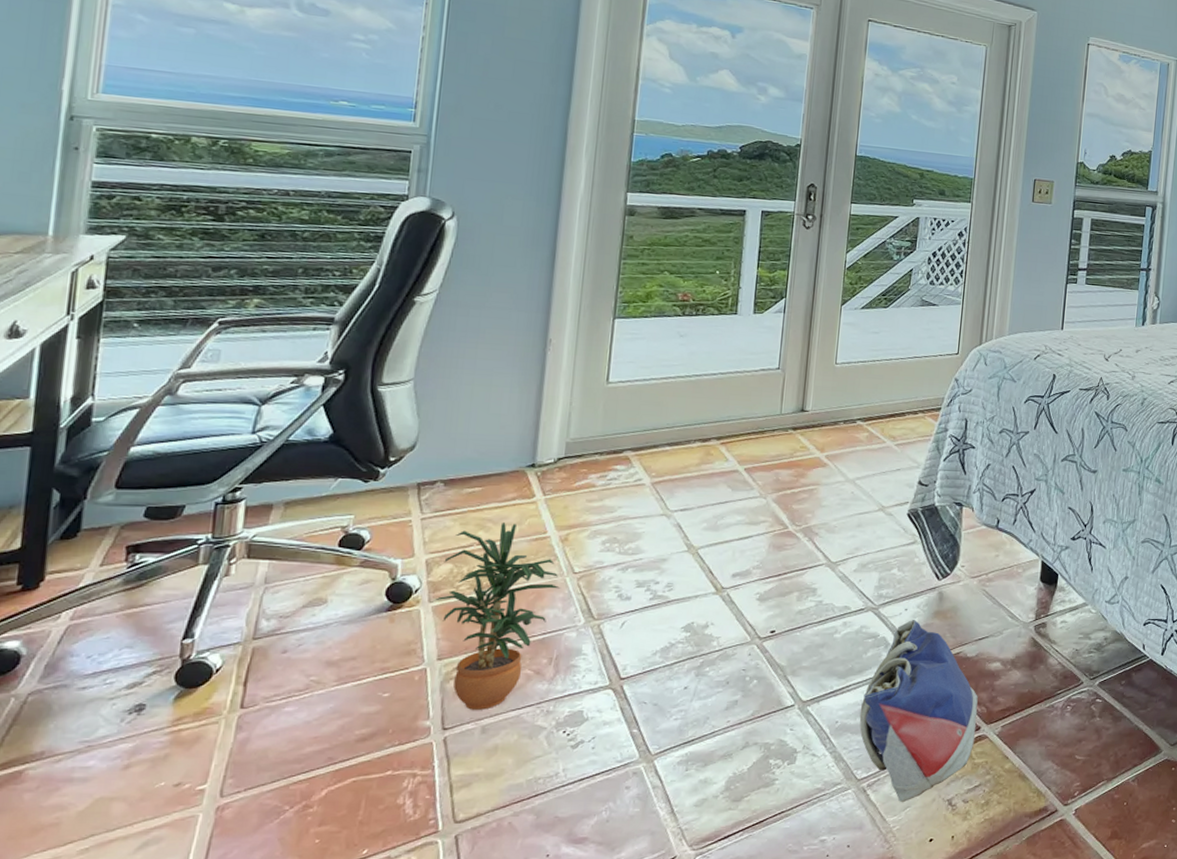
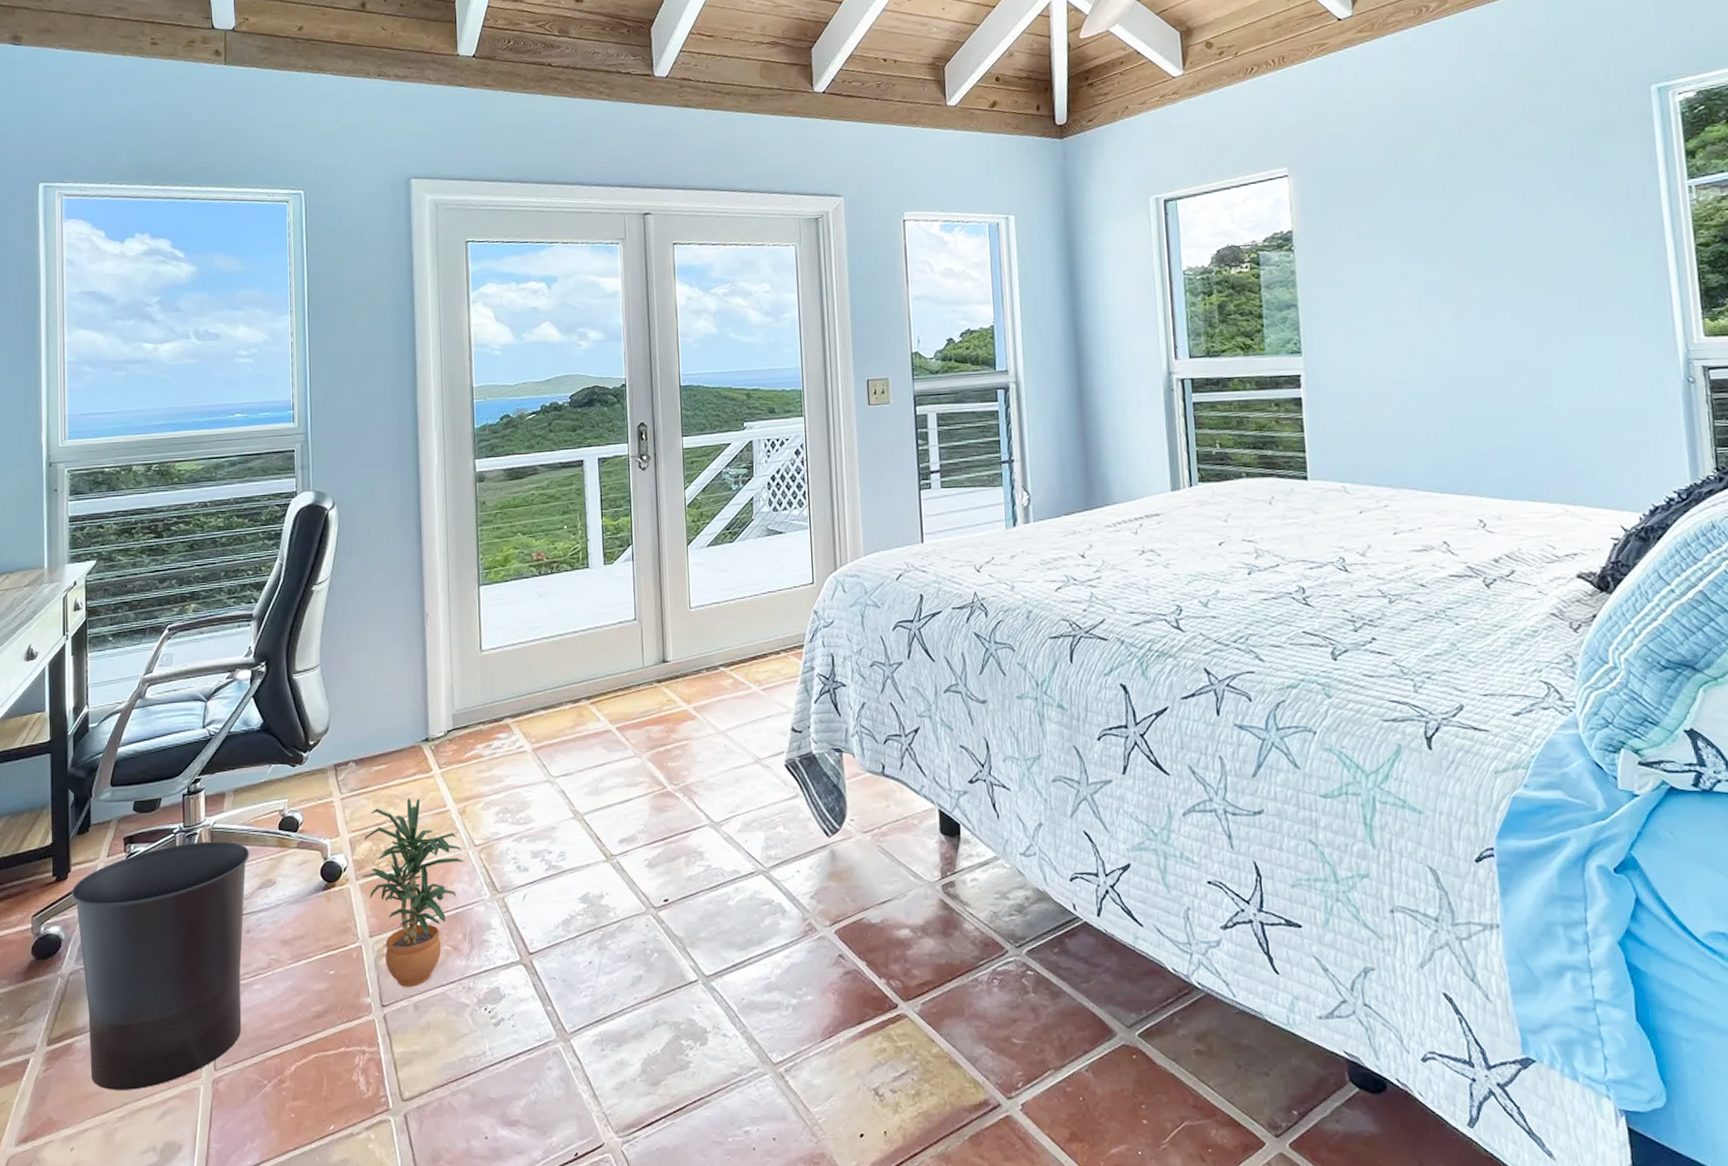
waste bin: none [42,554,297,821] -> present [71,841,249,1090]
tote bag: present [859,620,978,803] -> none [765,883,894,1091]

